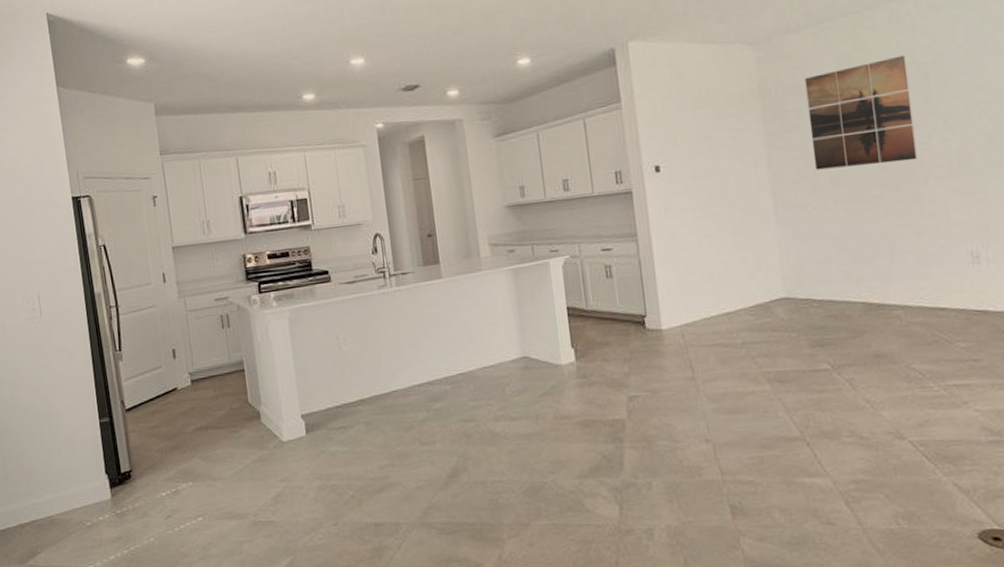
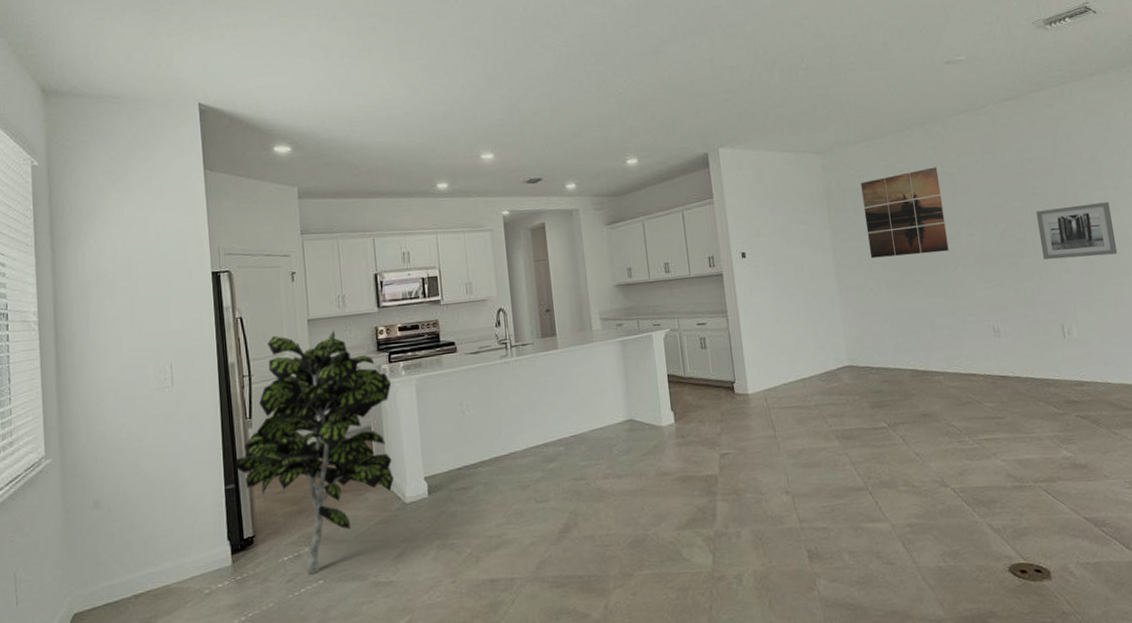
indoor plant: none [106,258,269,511] -> present [233,330,394,575]

